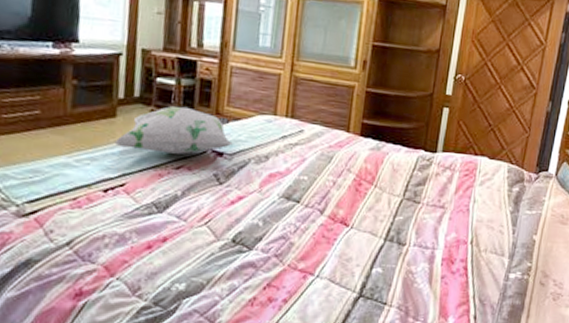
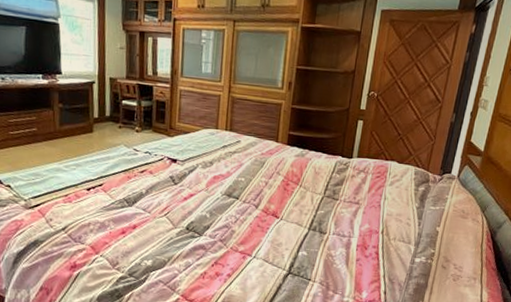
decorative pillow: present [114,106,233,155] -> none [93,123,184,161]

